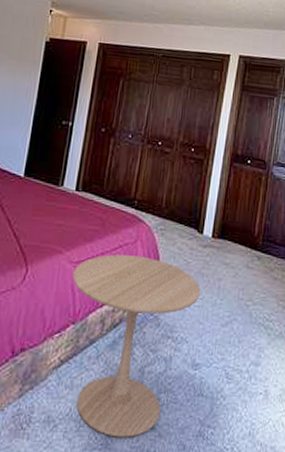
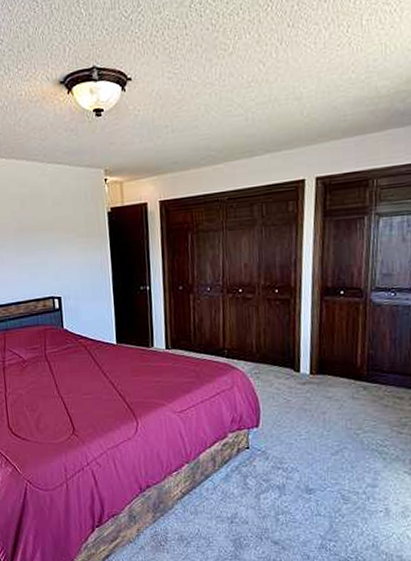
side table: present [72,254,201,437] -> none [178,400,305,550]

